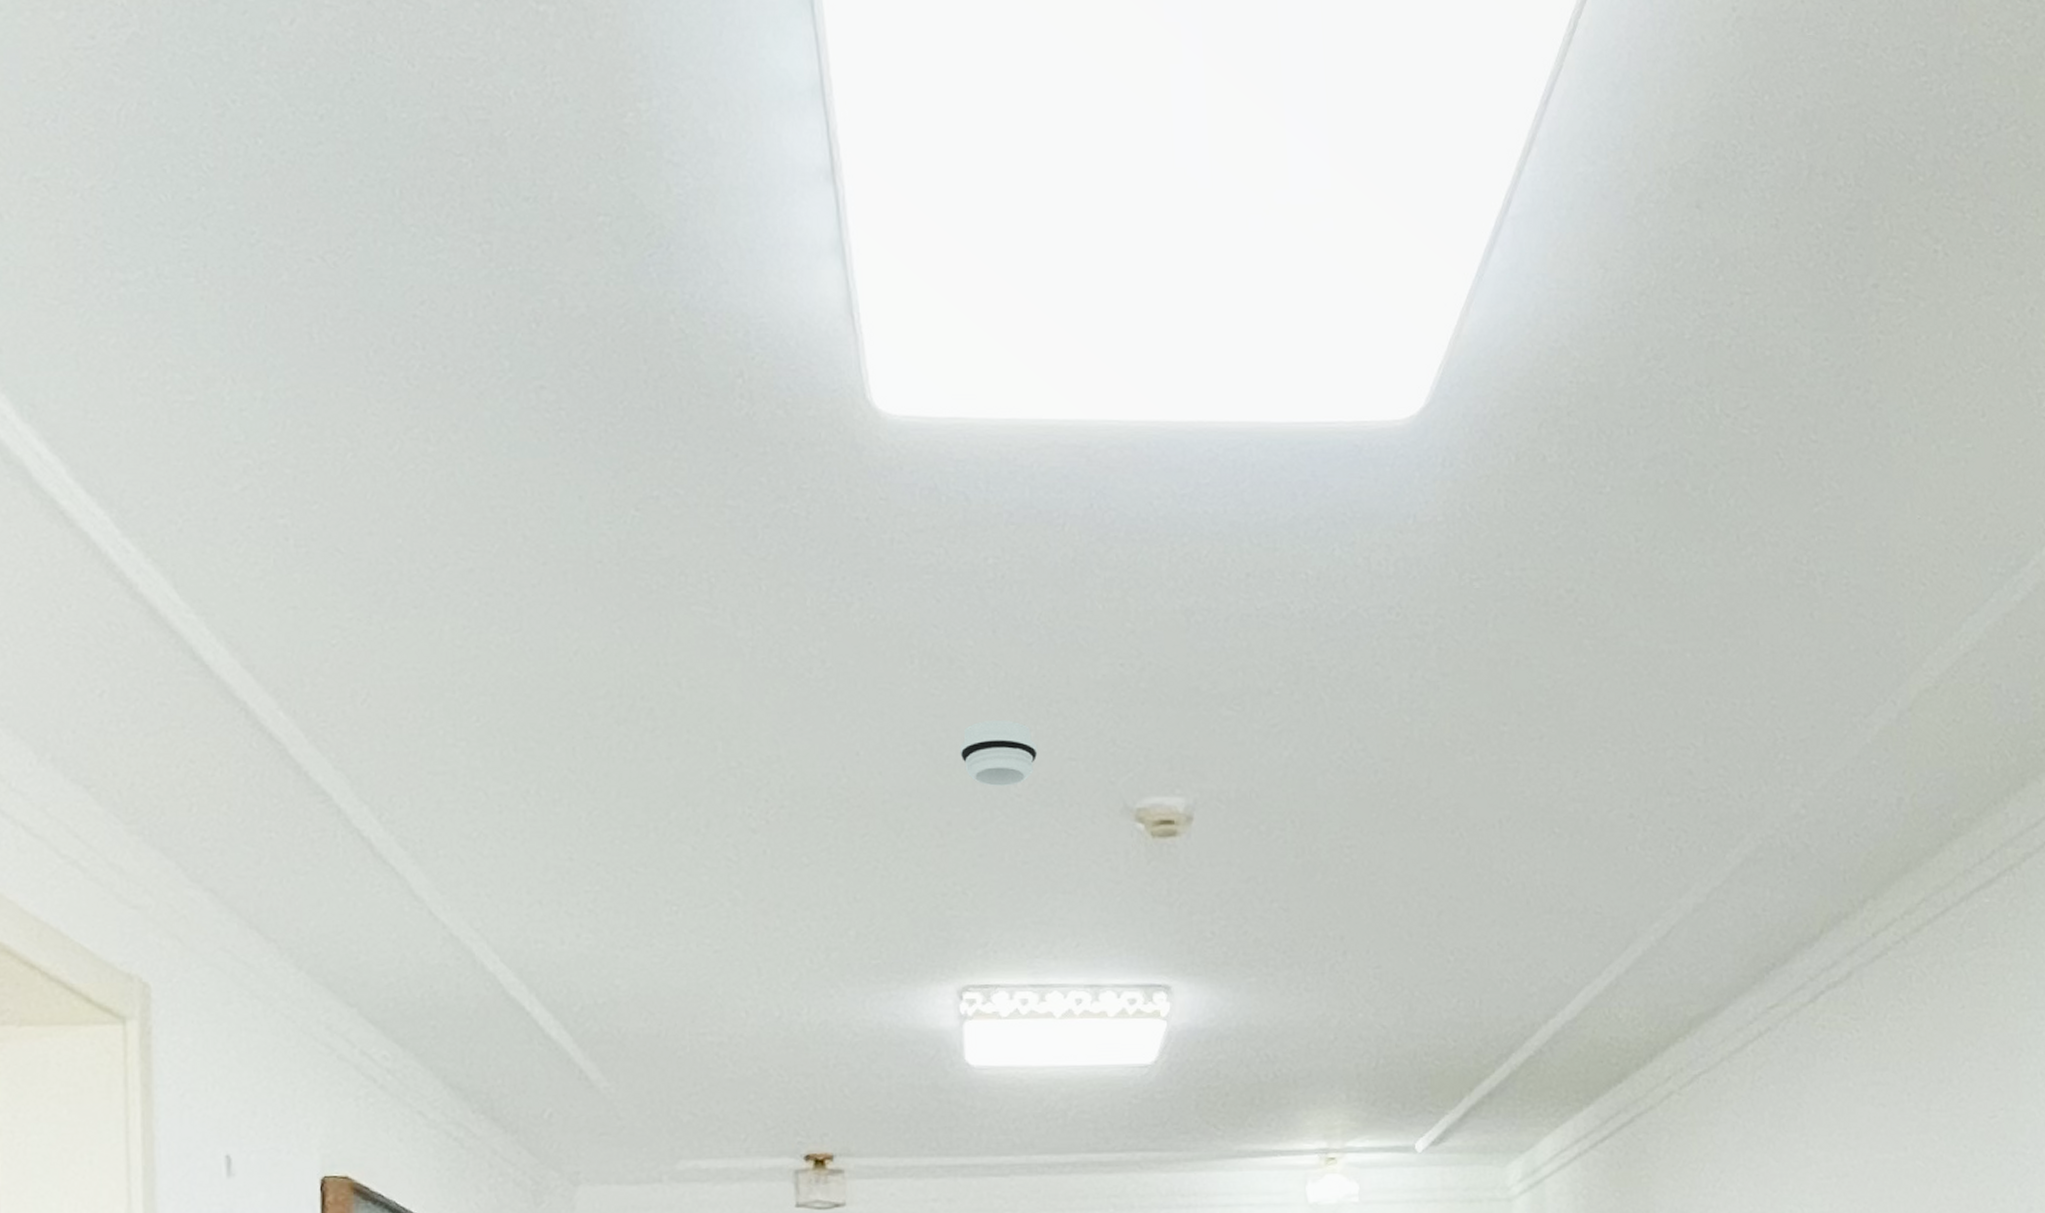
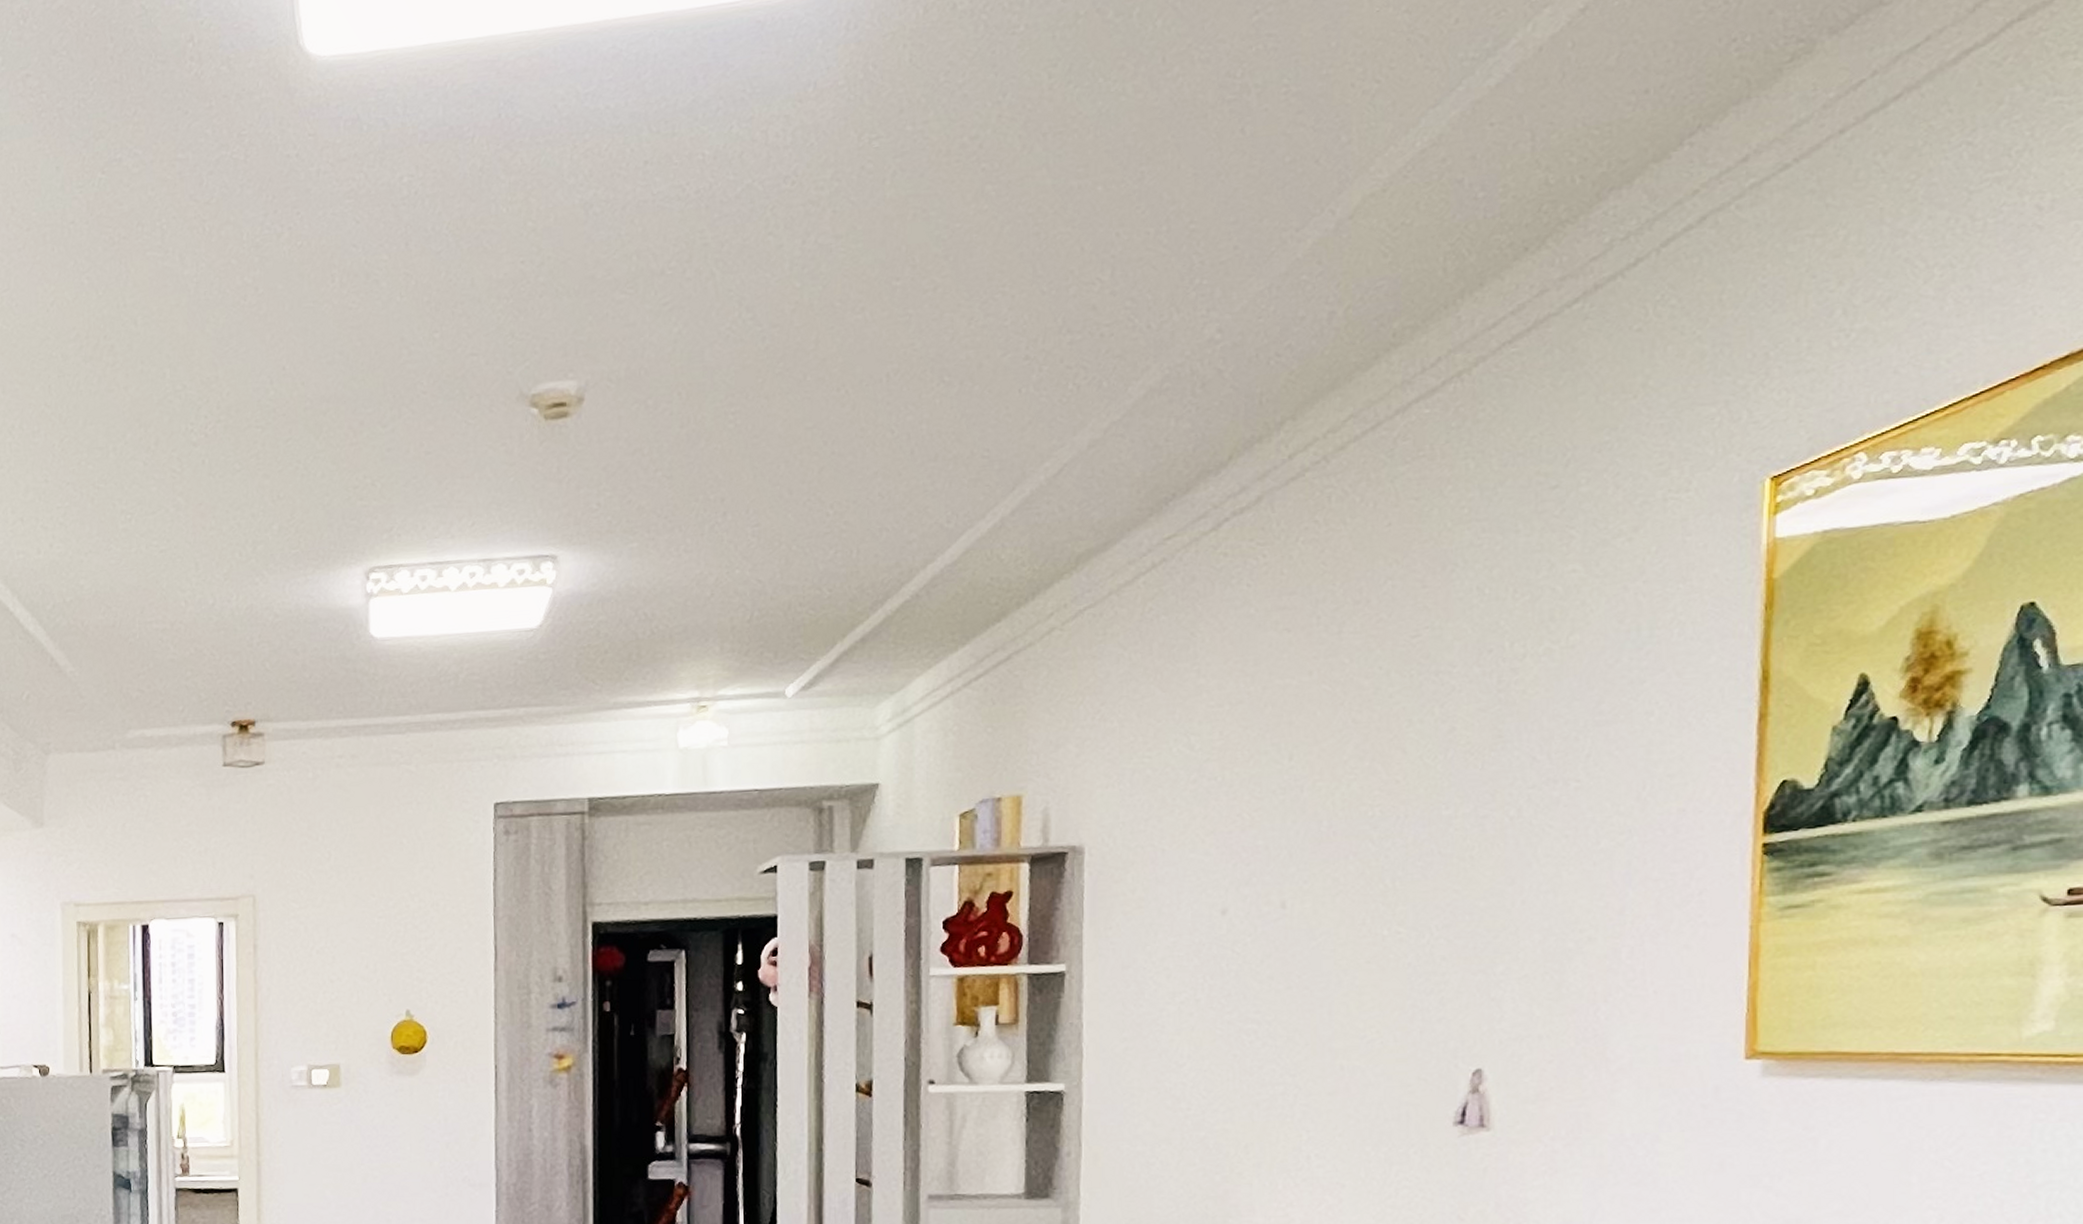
smoke detector: present [959,721,1038,787] -> none [373,325,443,387]

